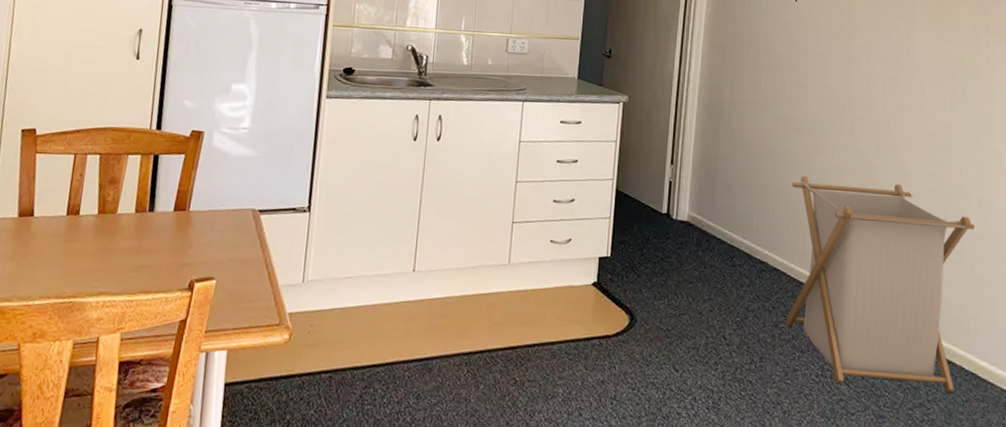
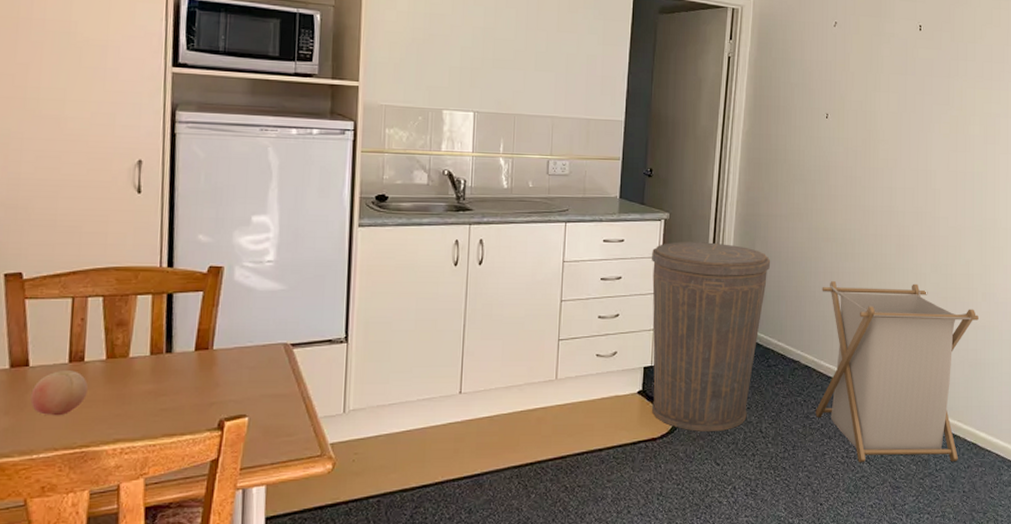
fruit: none [32,222,81,266] -> present [30,371,88,416]
trash can: none [607,126,736,334] -> present [652,241,771,432]

